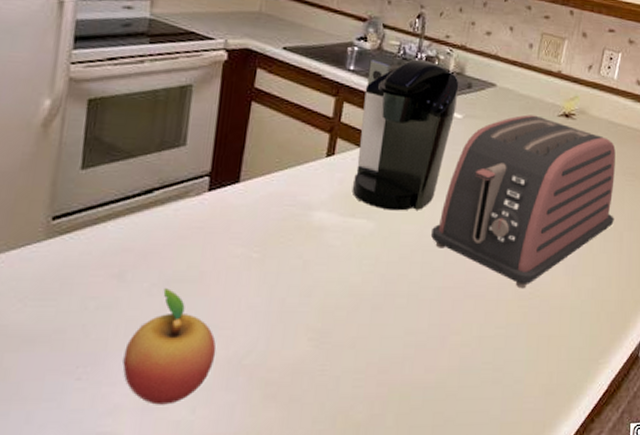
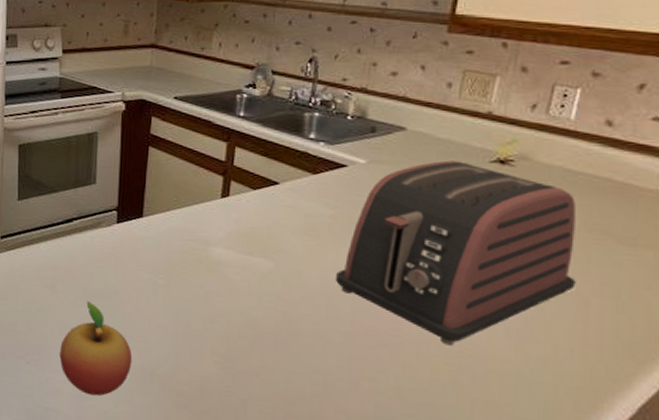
coffee maker: present [353,59,459,211] -> none [250,104,361,254]

